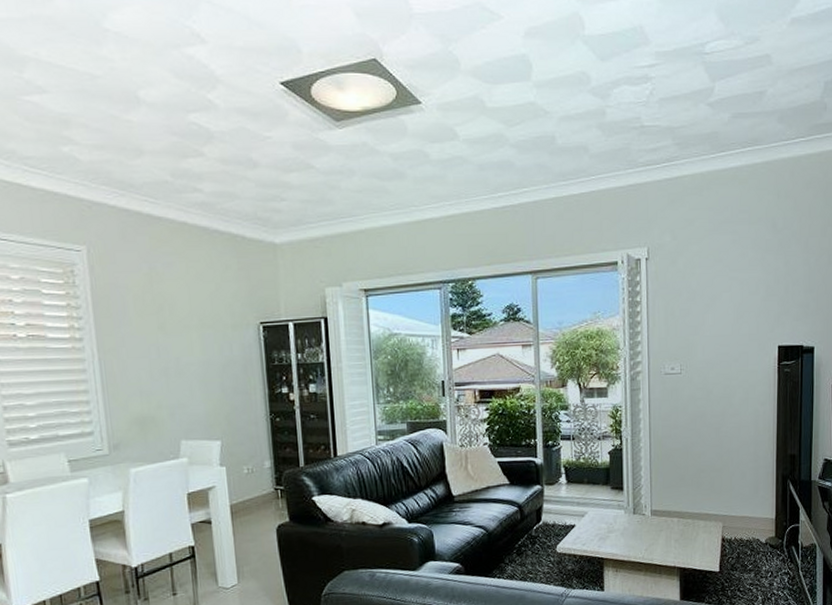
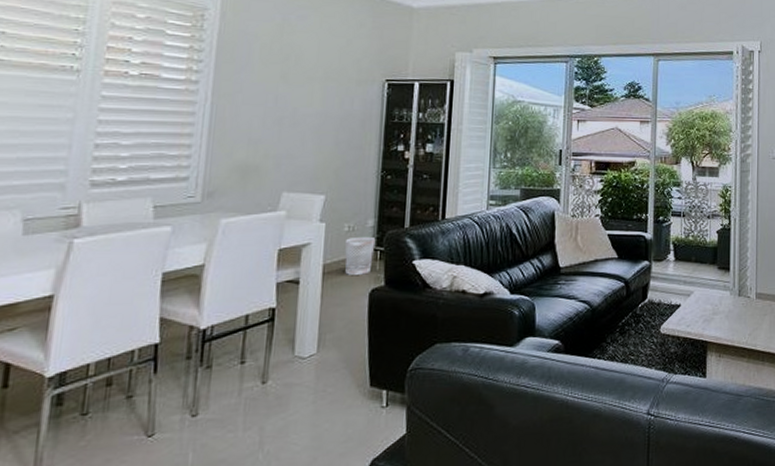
wastebasket: none [246,477,275,513] -> present [344,236,376,275]

